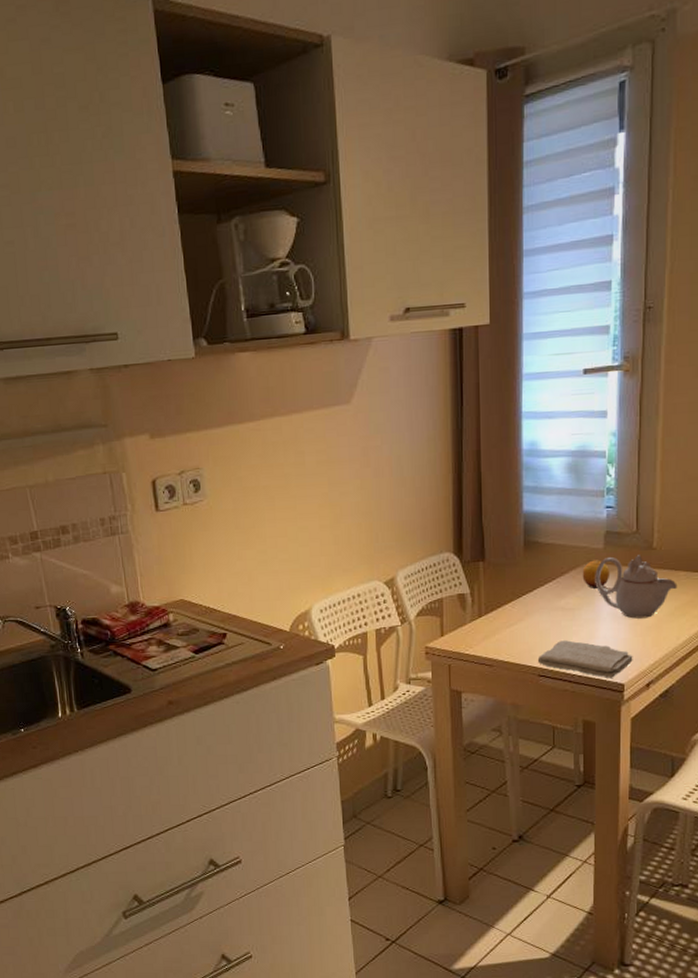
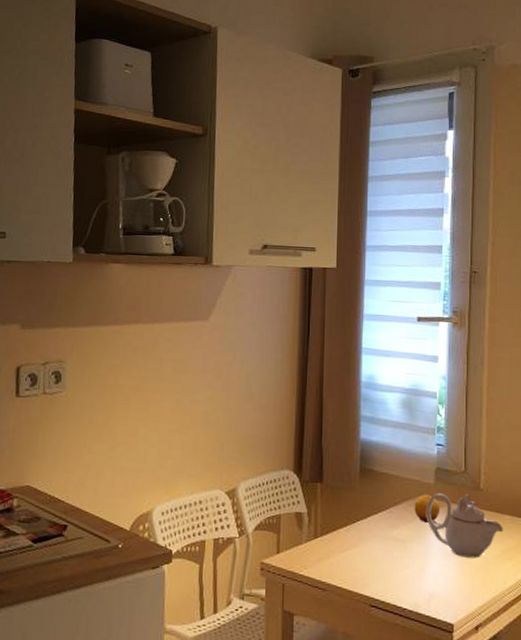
washcloth: present [537,640,633,678] -> none [369,571,462,617]

